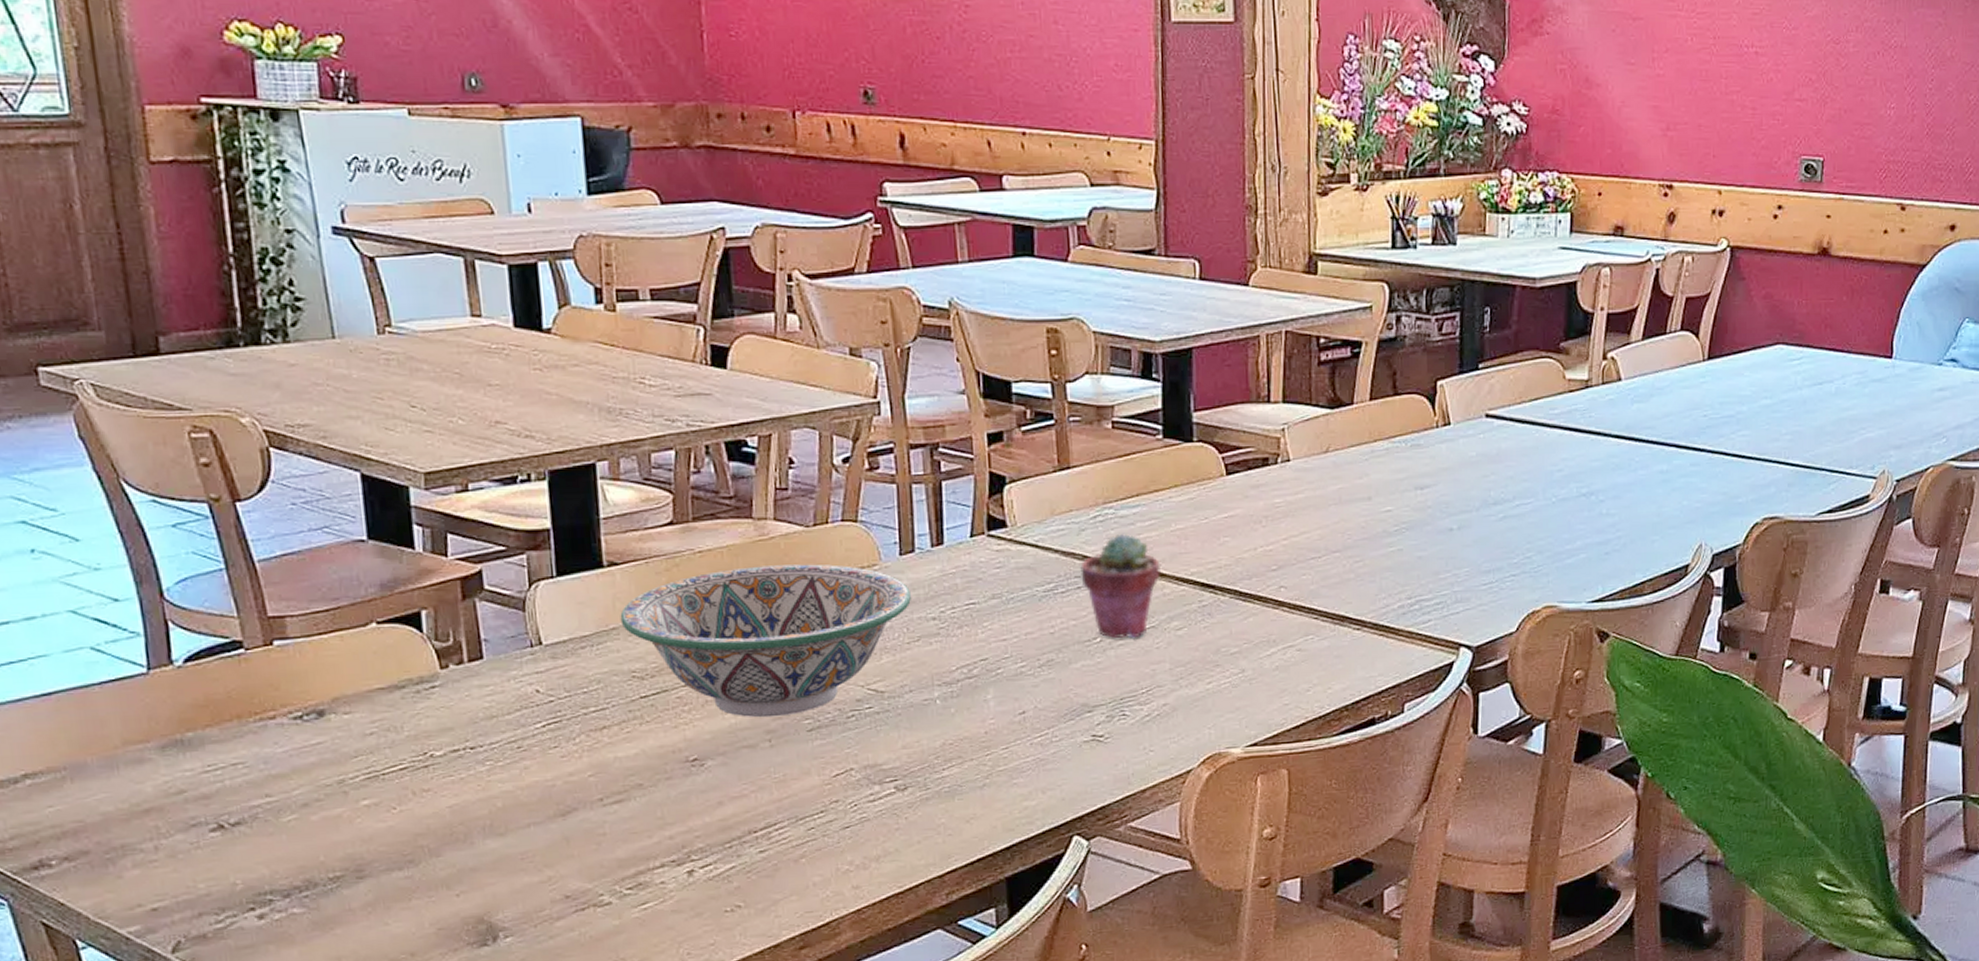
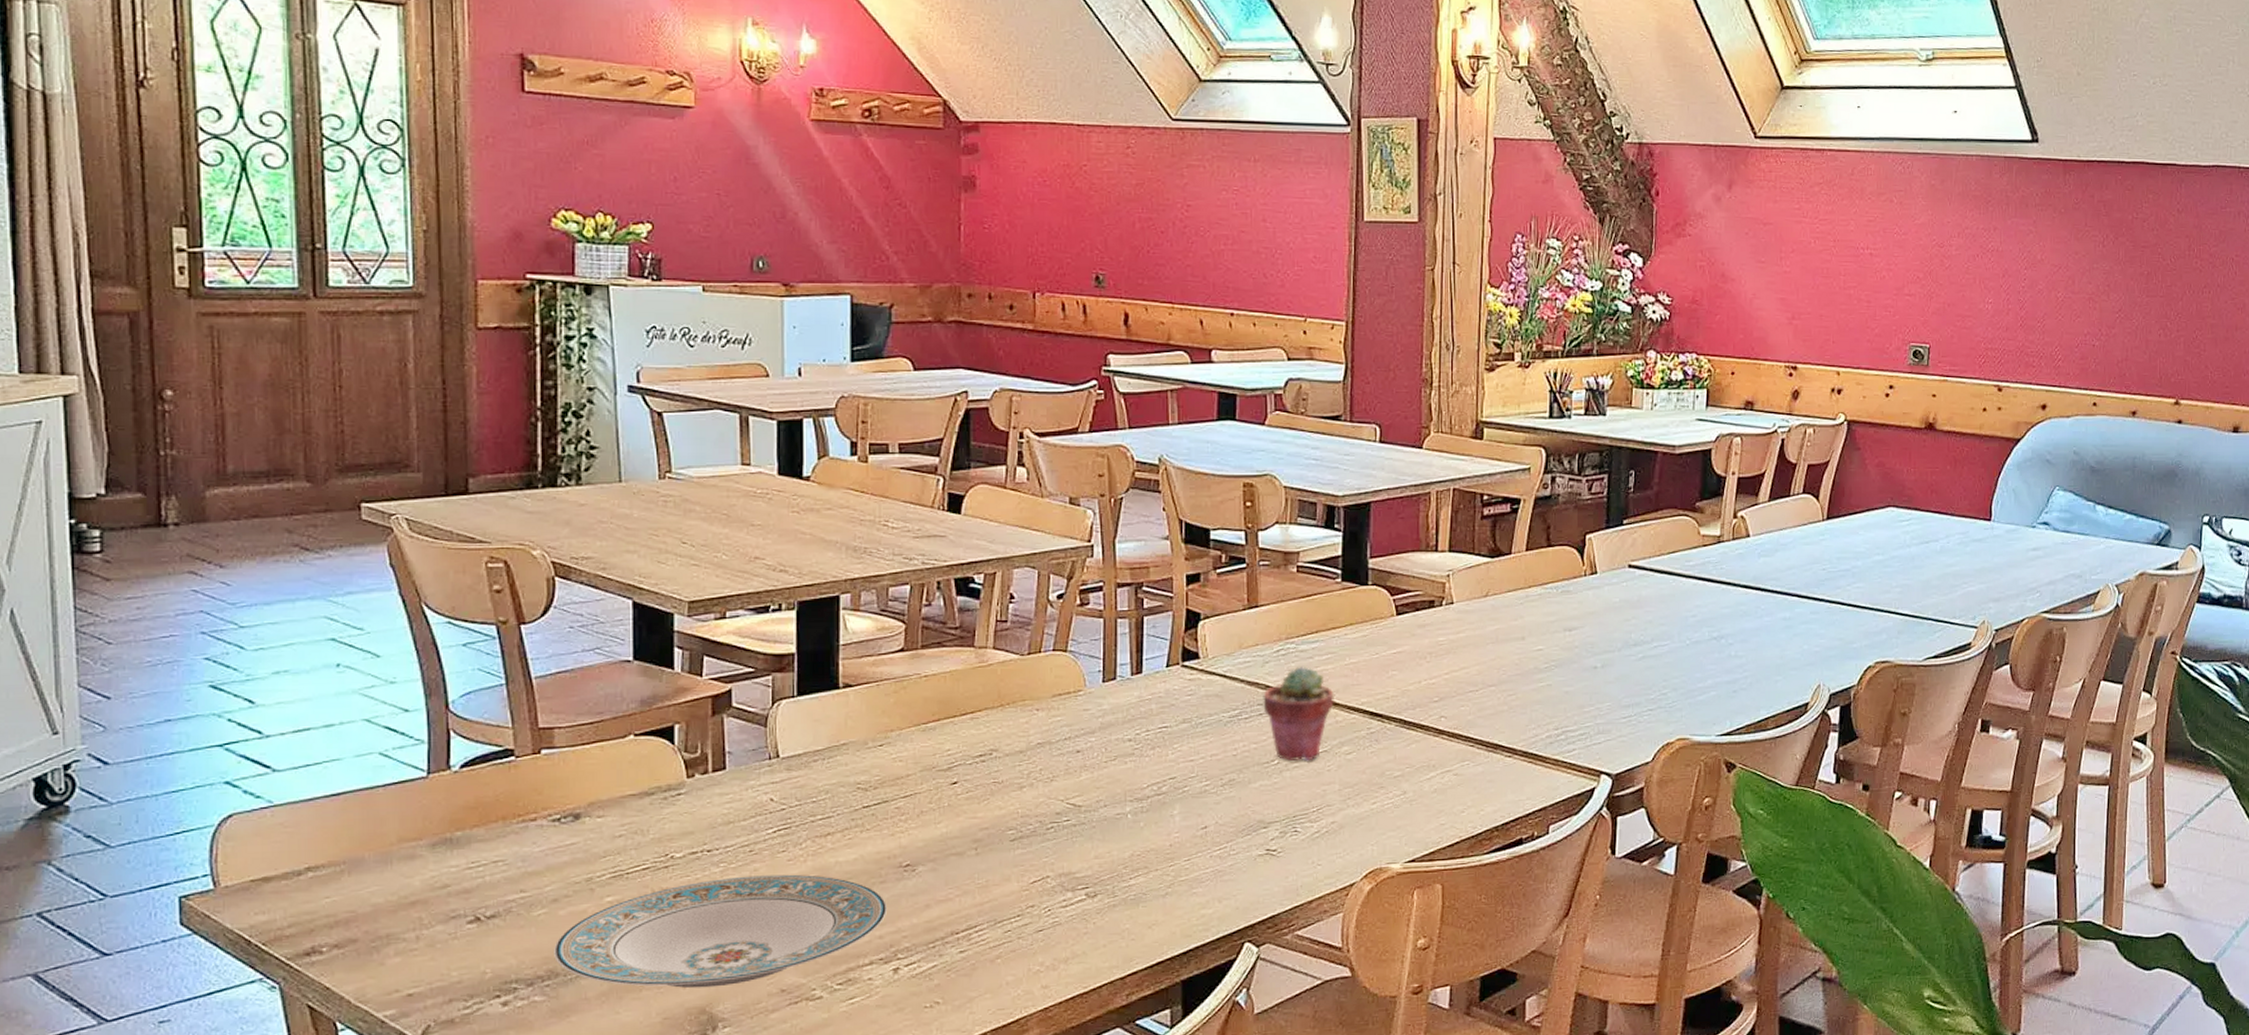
plate: none [309,772,676,897] -> present [554,874,886,989]
decorative bowl: present [620,564,911,718] -> none [850,689,1110,828]

